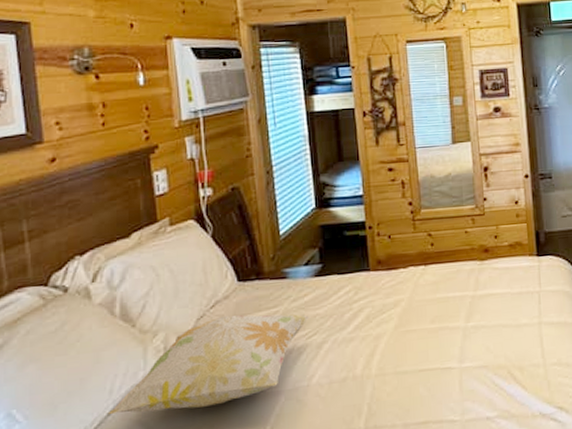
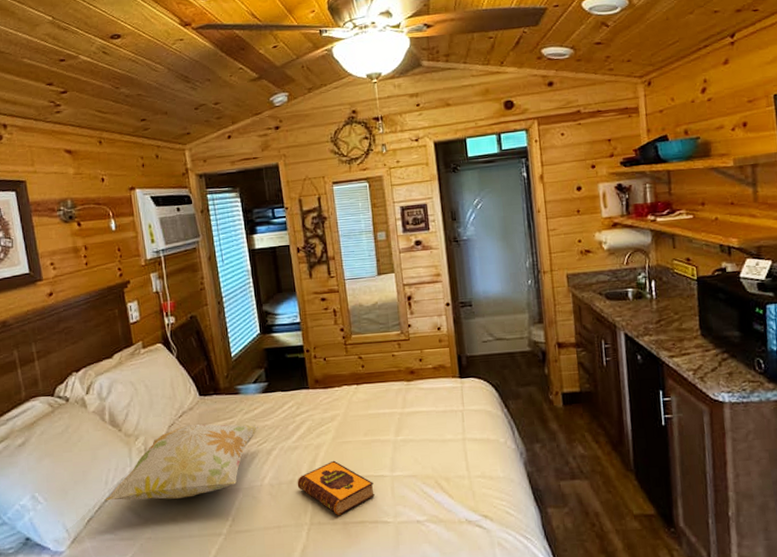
hardback book: none [351,352,440,417] -> present [297,460,375,516]

